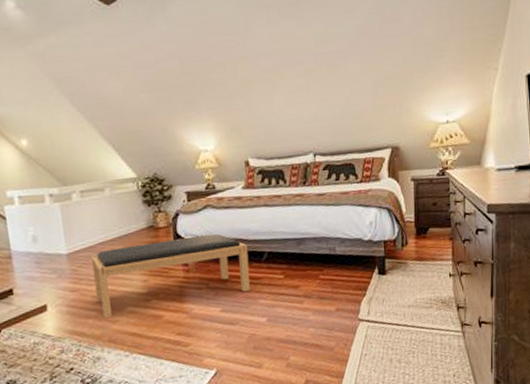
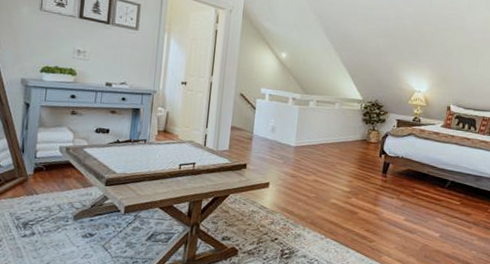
bench: present [91,233,250,318] -> none [308,150,436,209]

